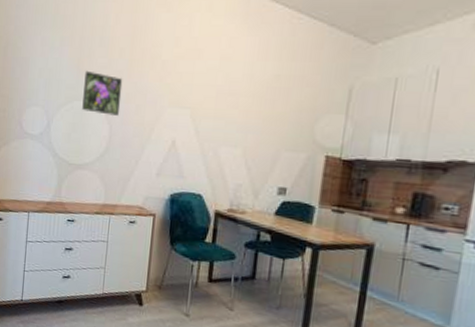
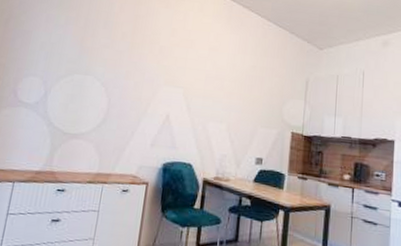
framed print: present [82,70,123,116] -> none [82,48,124,90]

